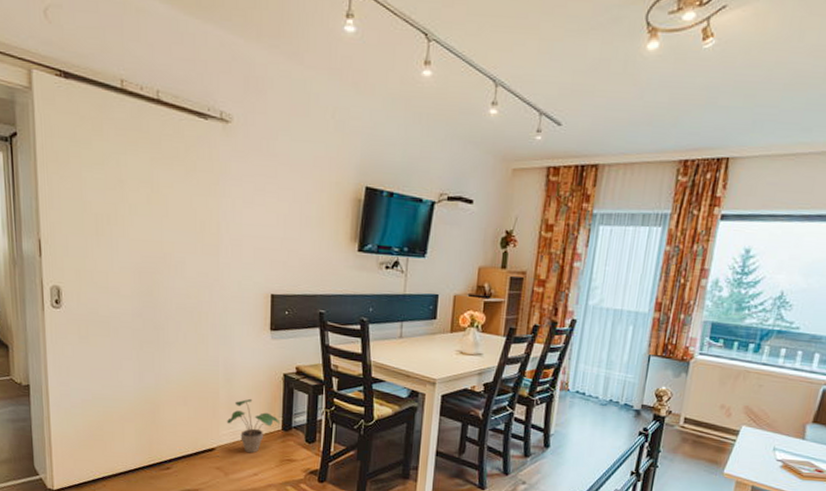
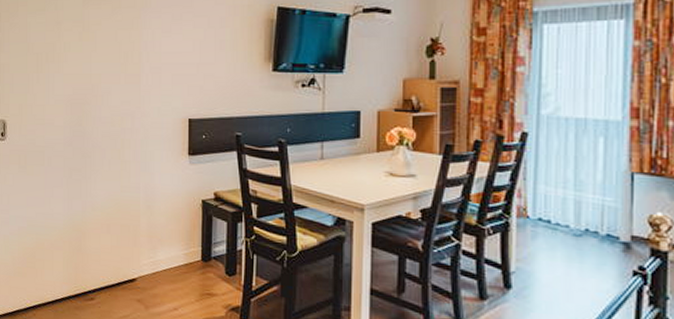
potted plant: present [227,398,281,453] -> none [148,226,200,286]

